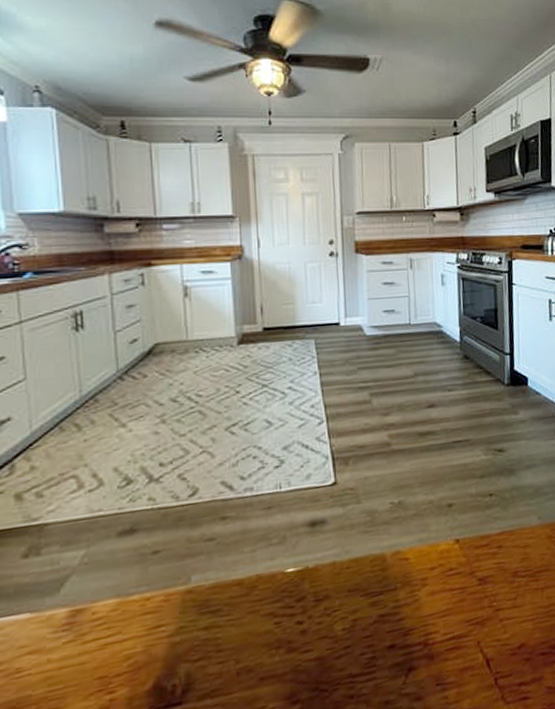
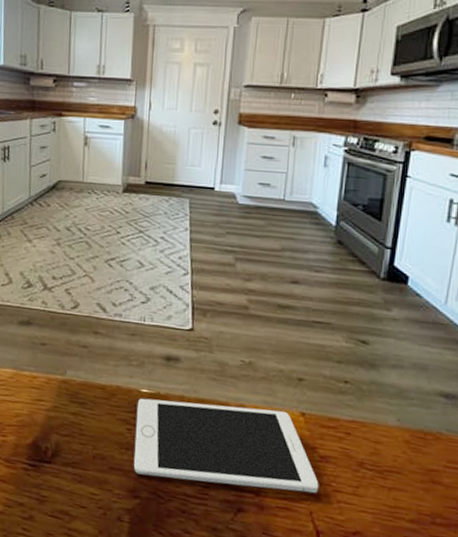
cell phone: none [283,543,482,674] -> present [133,398,319,493]

